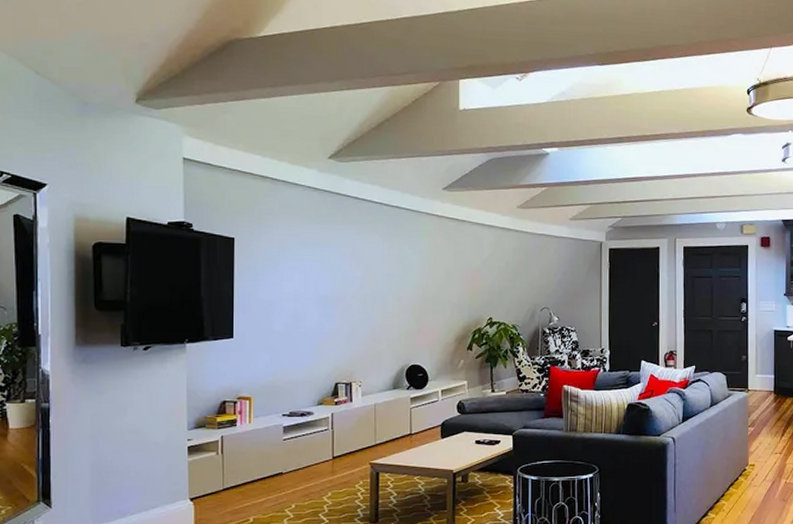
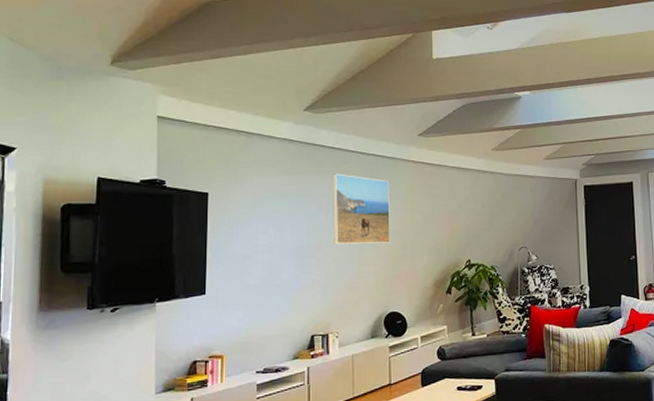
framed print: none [356,224,414,297] -> present [333,173,391,245]

